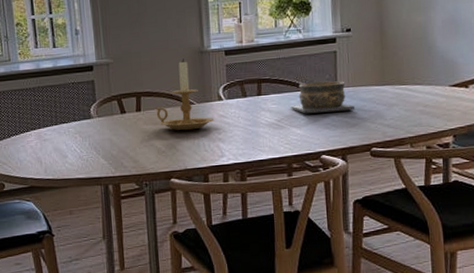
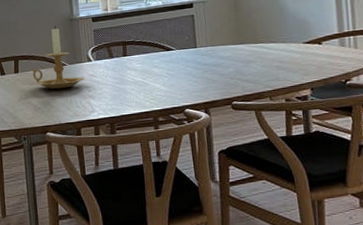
bowl: present [291,81,354,114] -> none [154,41,214,72]

